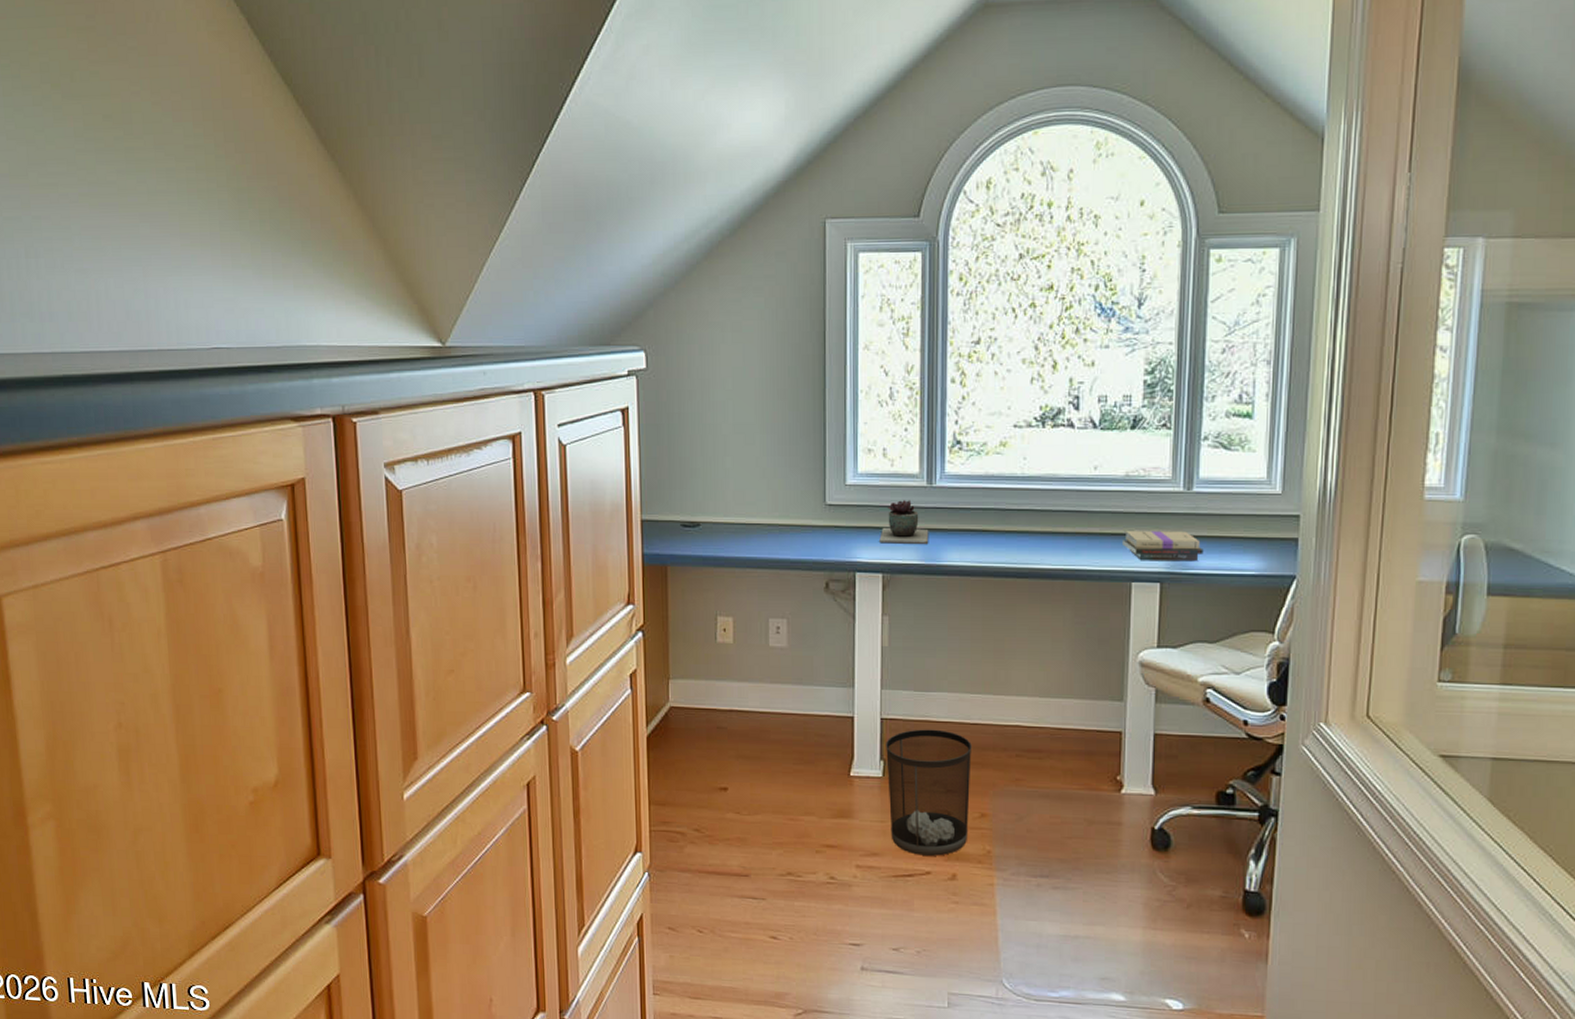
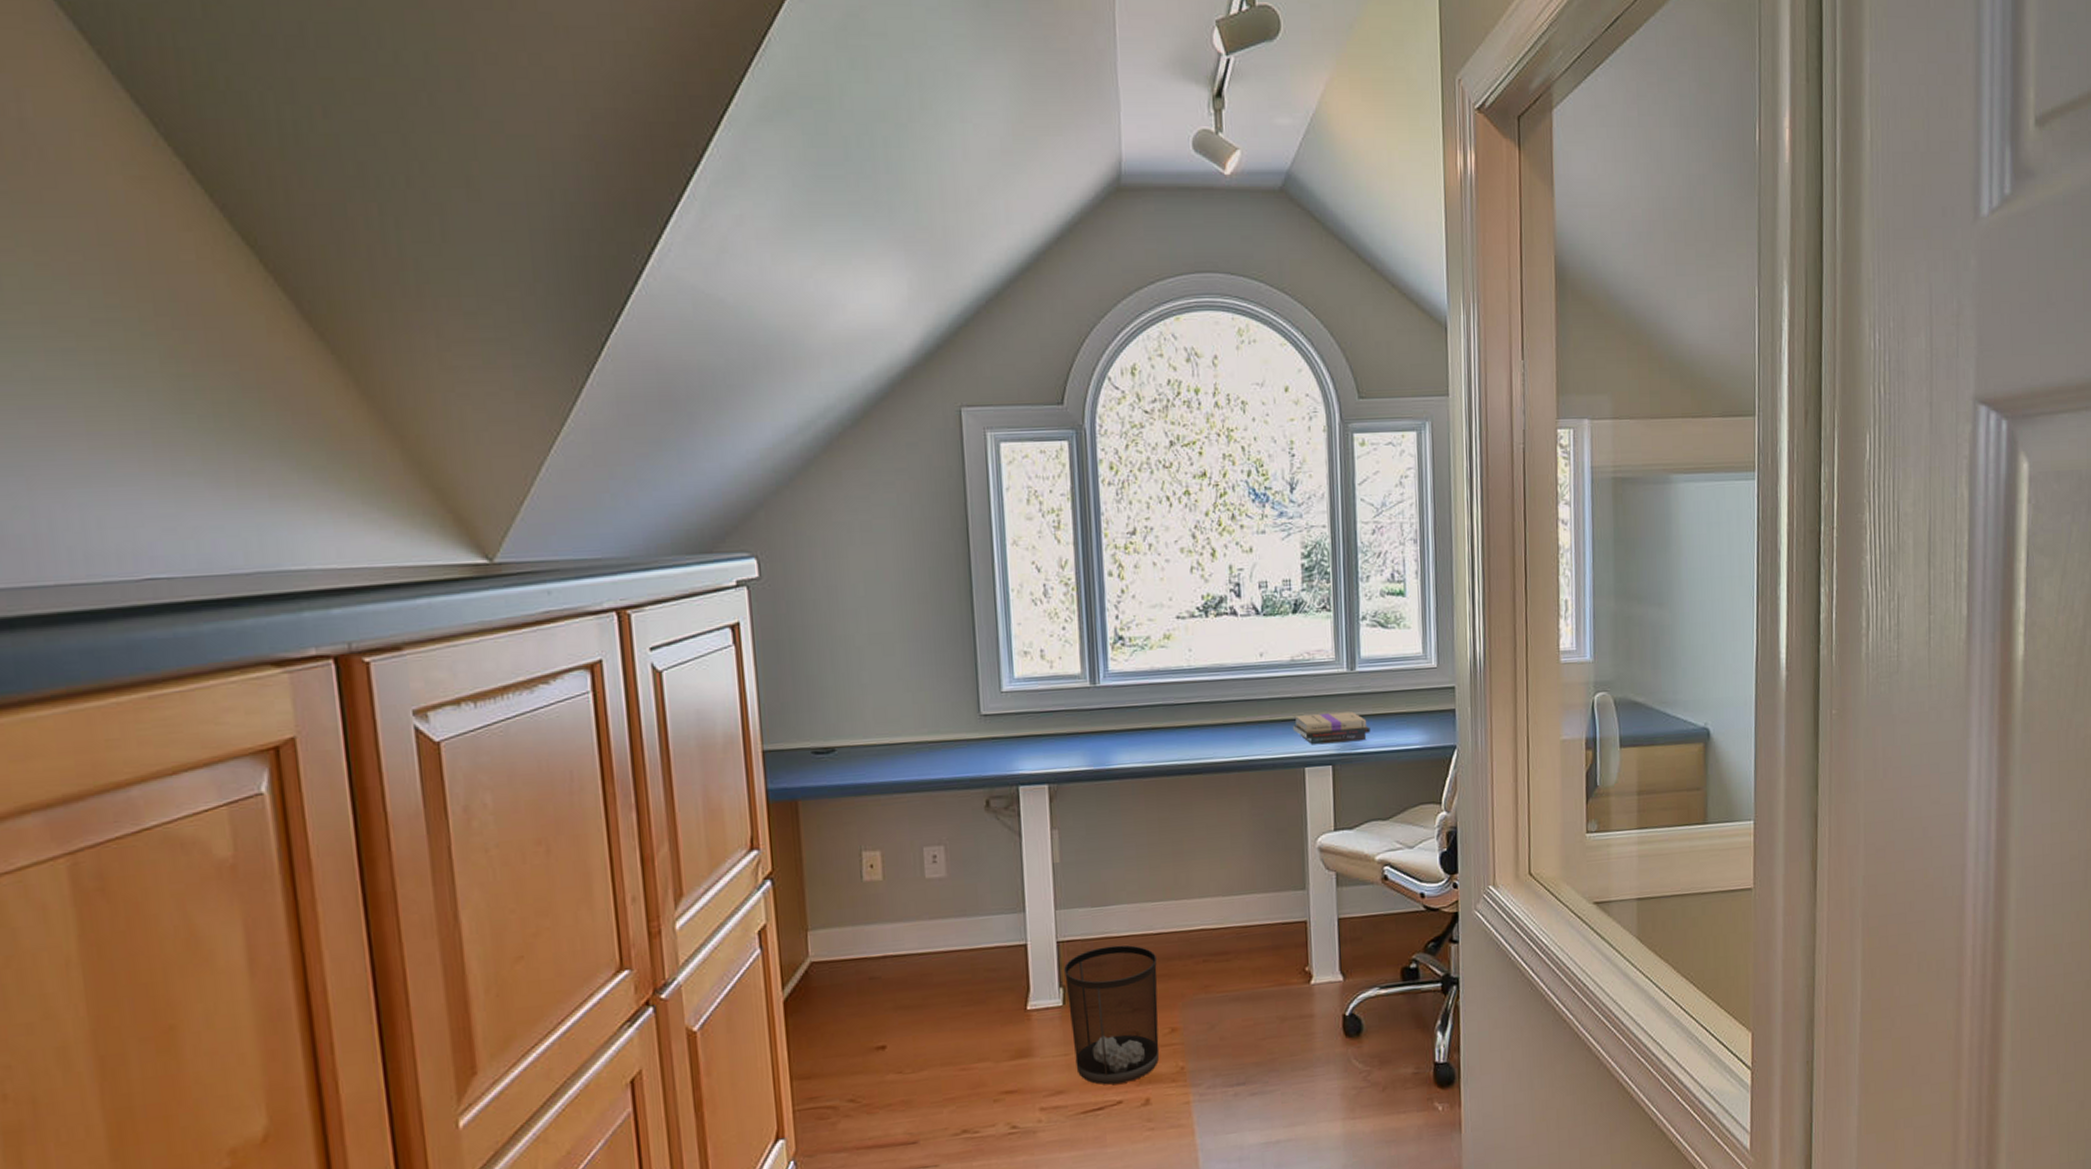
succulent plant: present [879,500,929,544] -> none [1042,703,1097,752]

